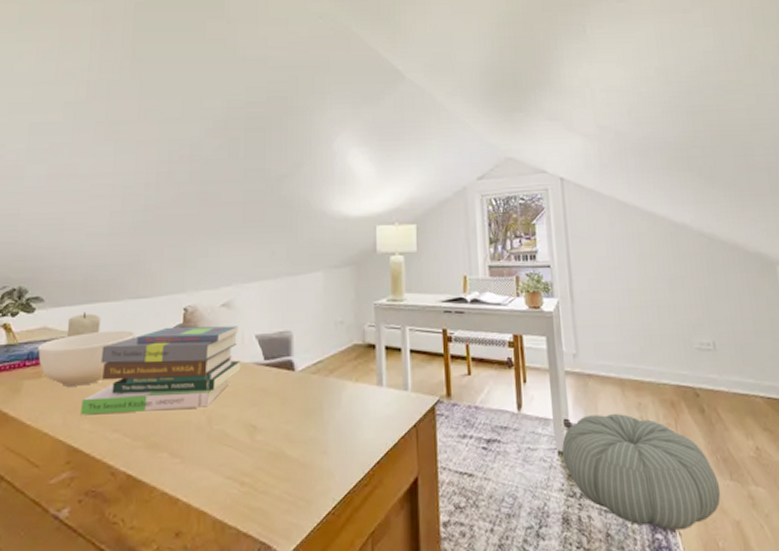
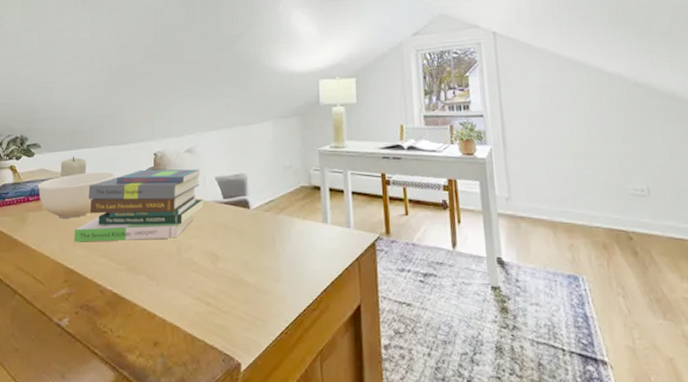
pouf: present [562,414,721,531] -> none [495,254,654,364]

